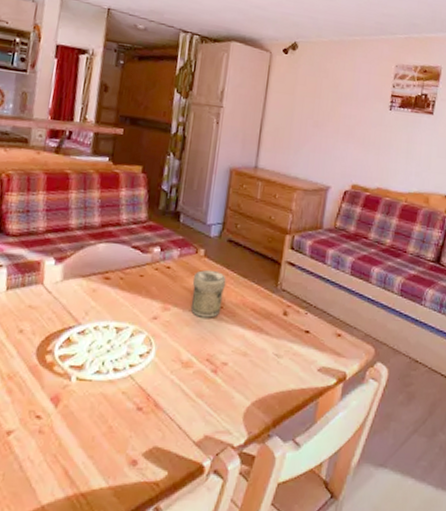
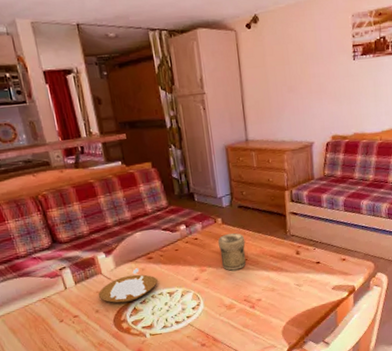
placemat: none [29,287,108,328] -> present [98,268,158,303]

